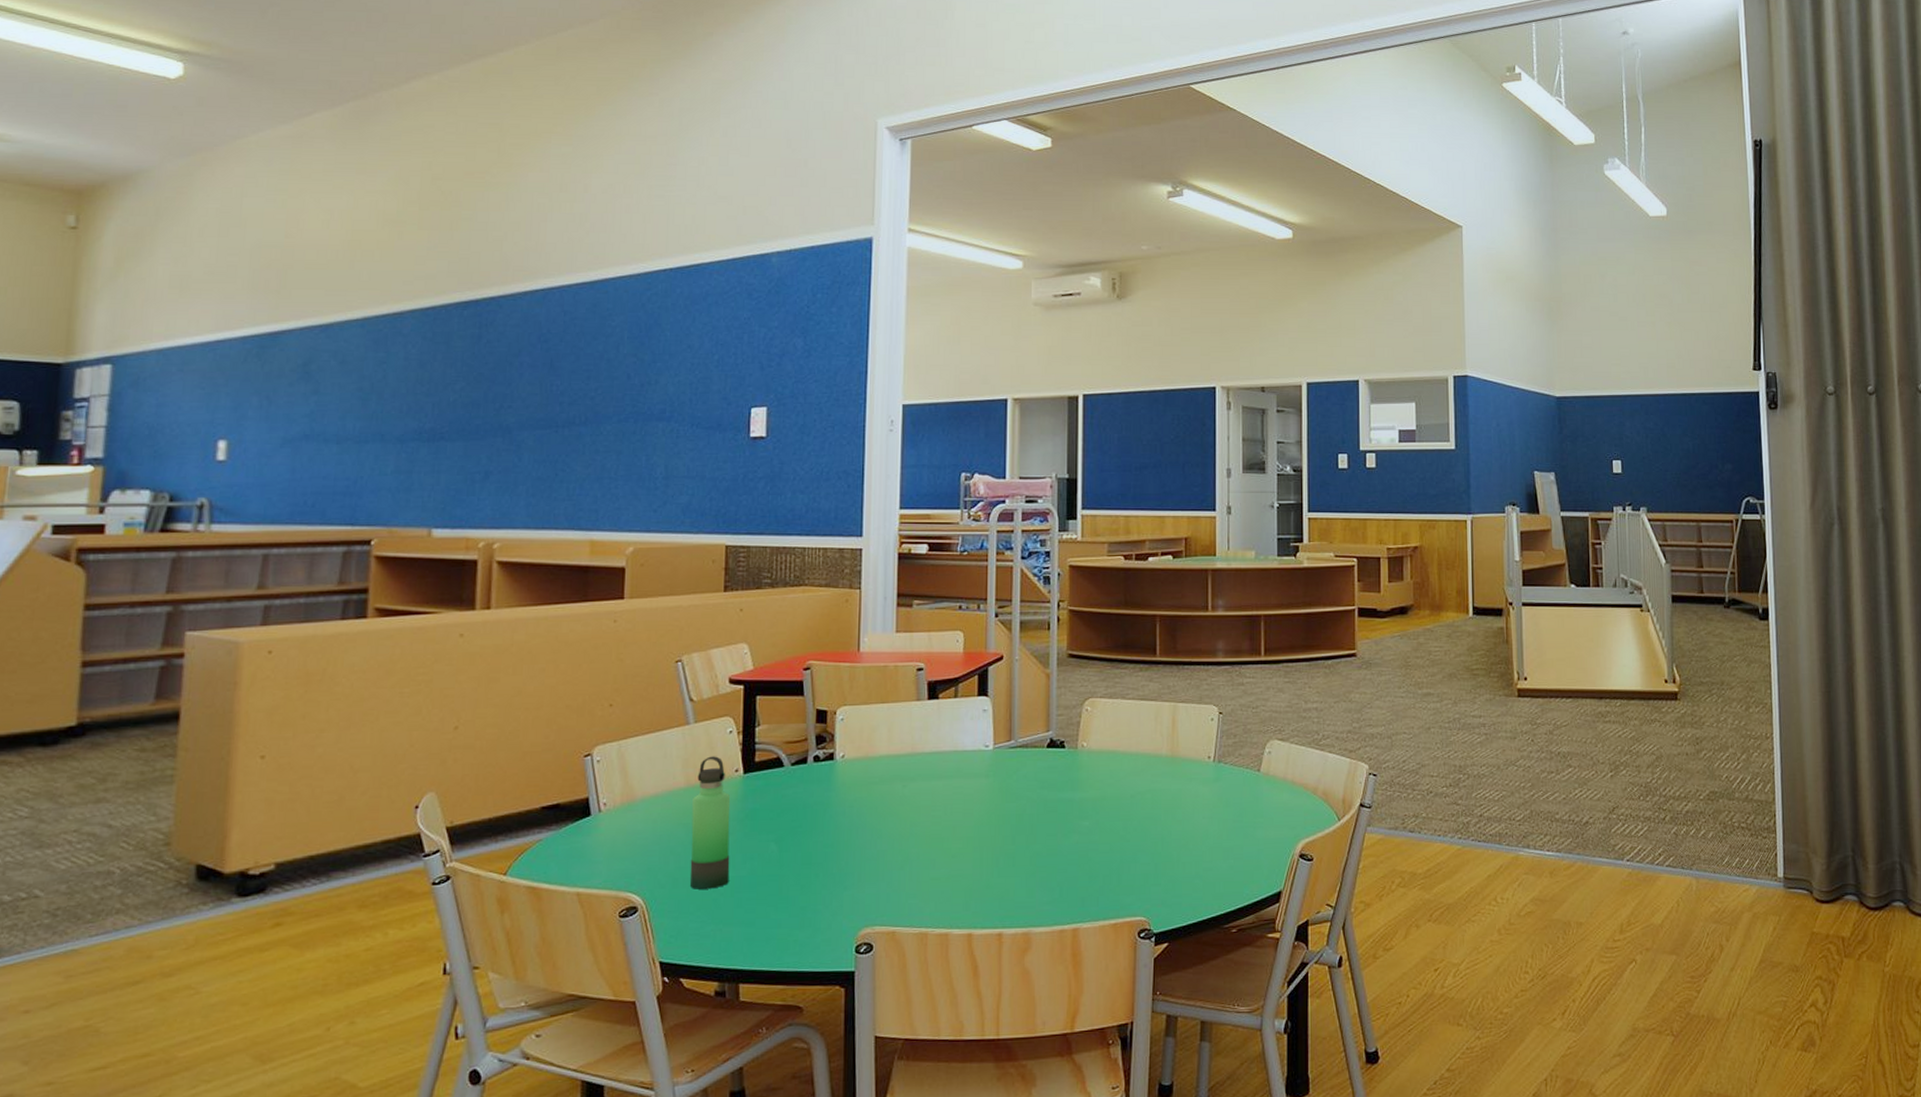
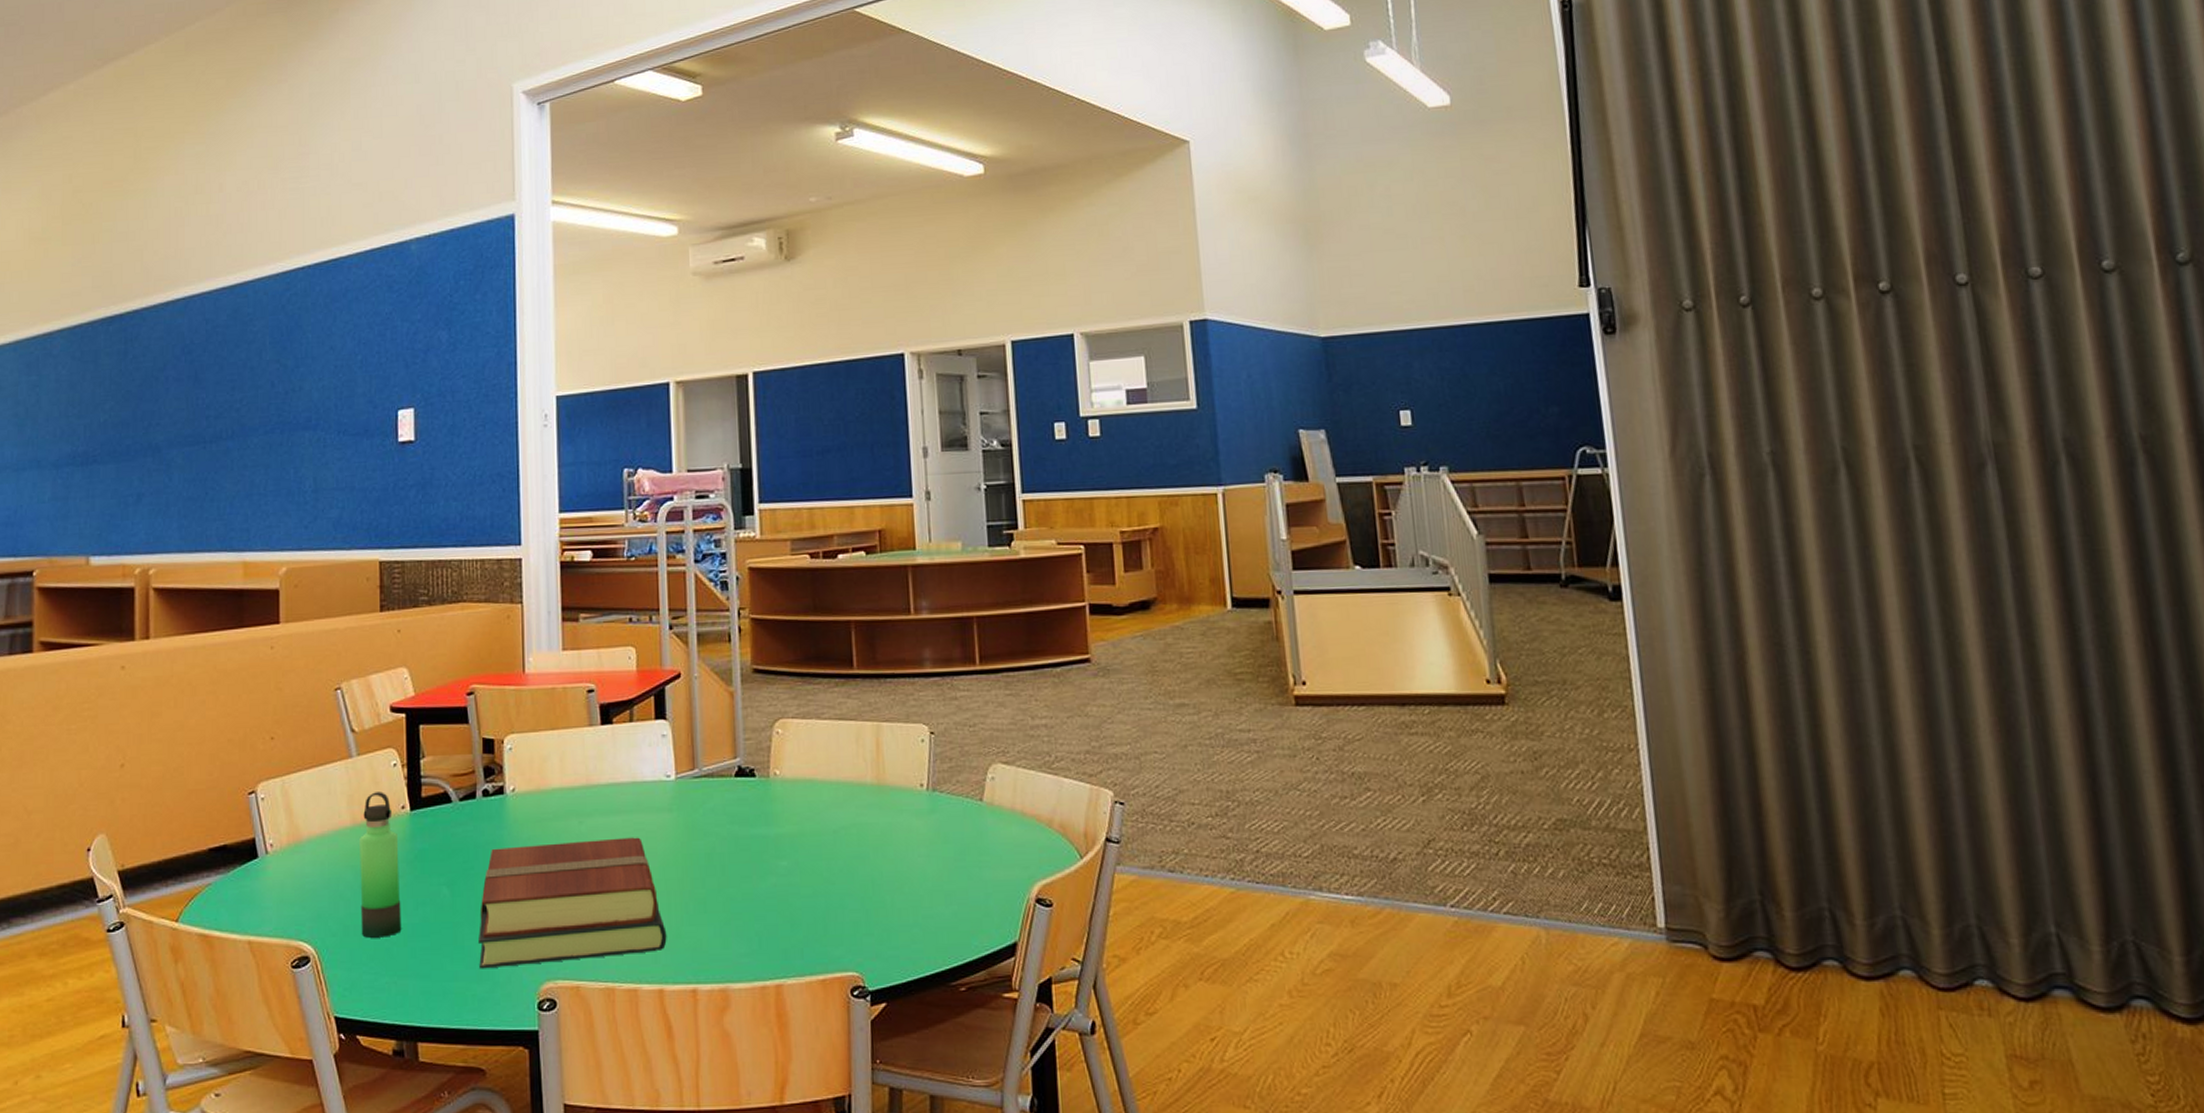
books: none [802,799,978,917] -> present [479,837,667,969]

